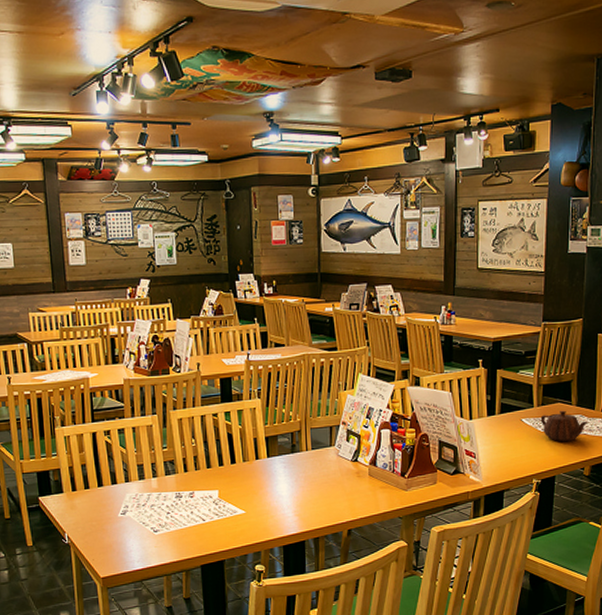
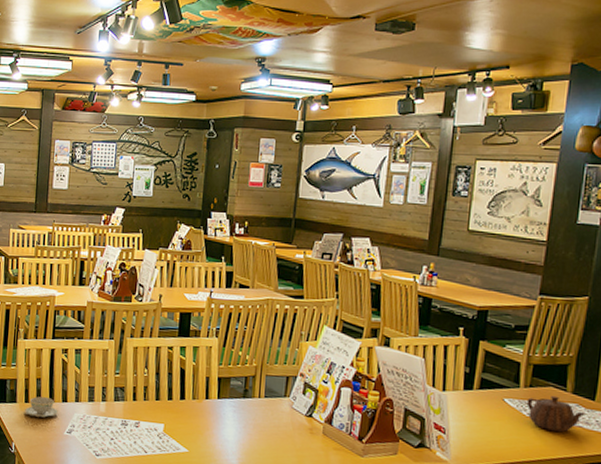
teacup: none [73,482,109,504] -> present [25,396,58,418]

